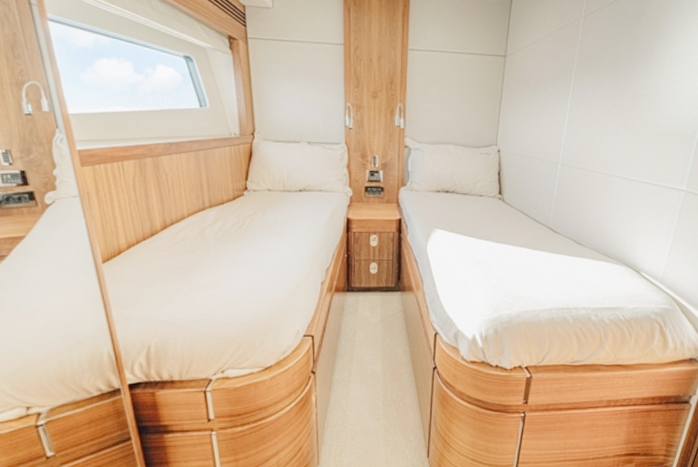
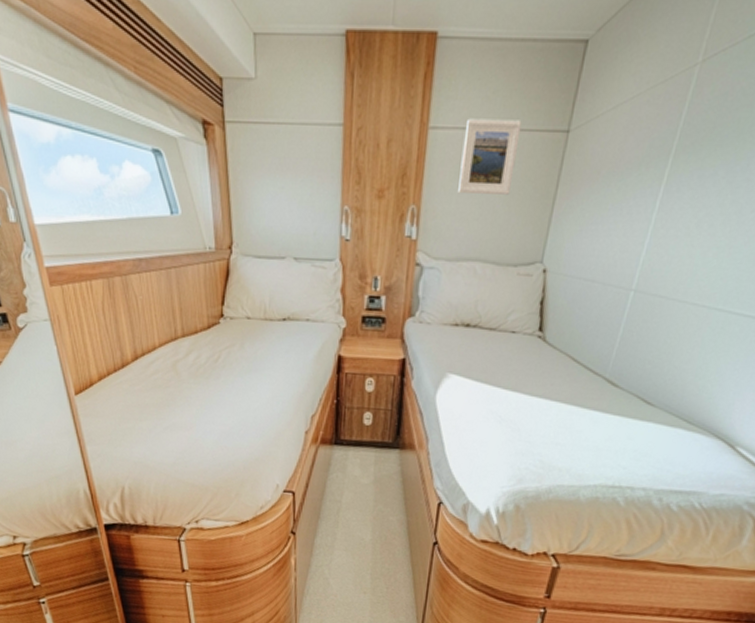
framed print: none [433,44,474,97] -> present [458,118,522,195]

